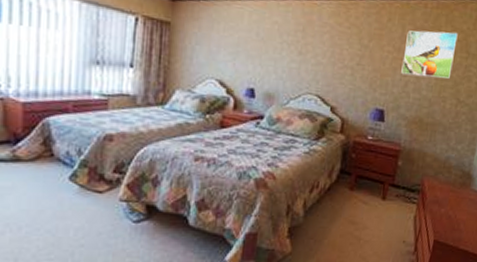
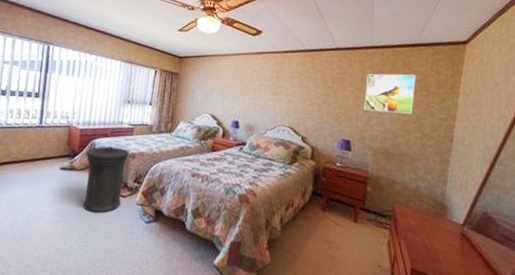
trash can: none [35,126,105,217] -> present [83,146,130,214]

